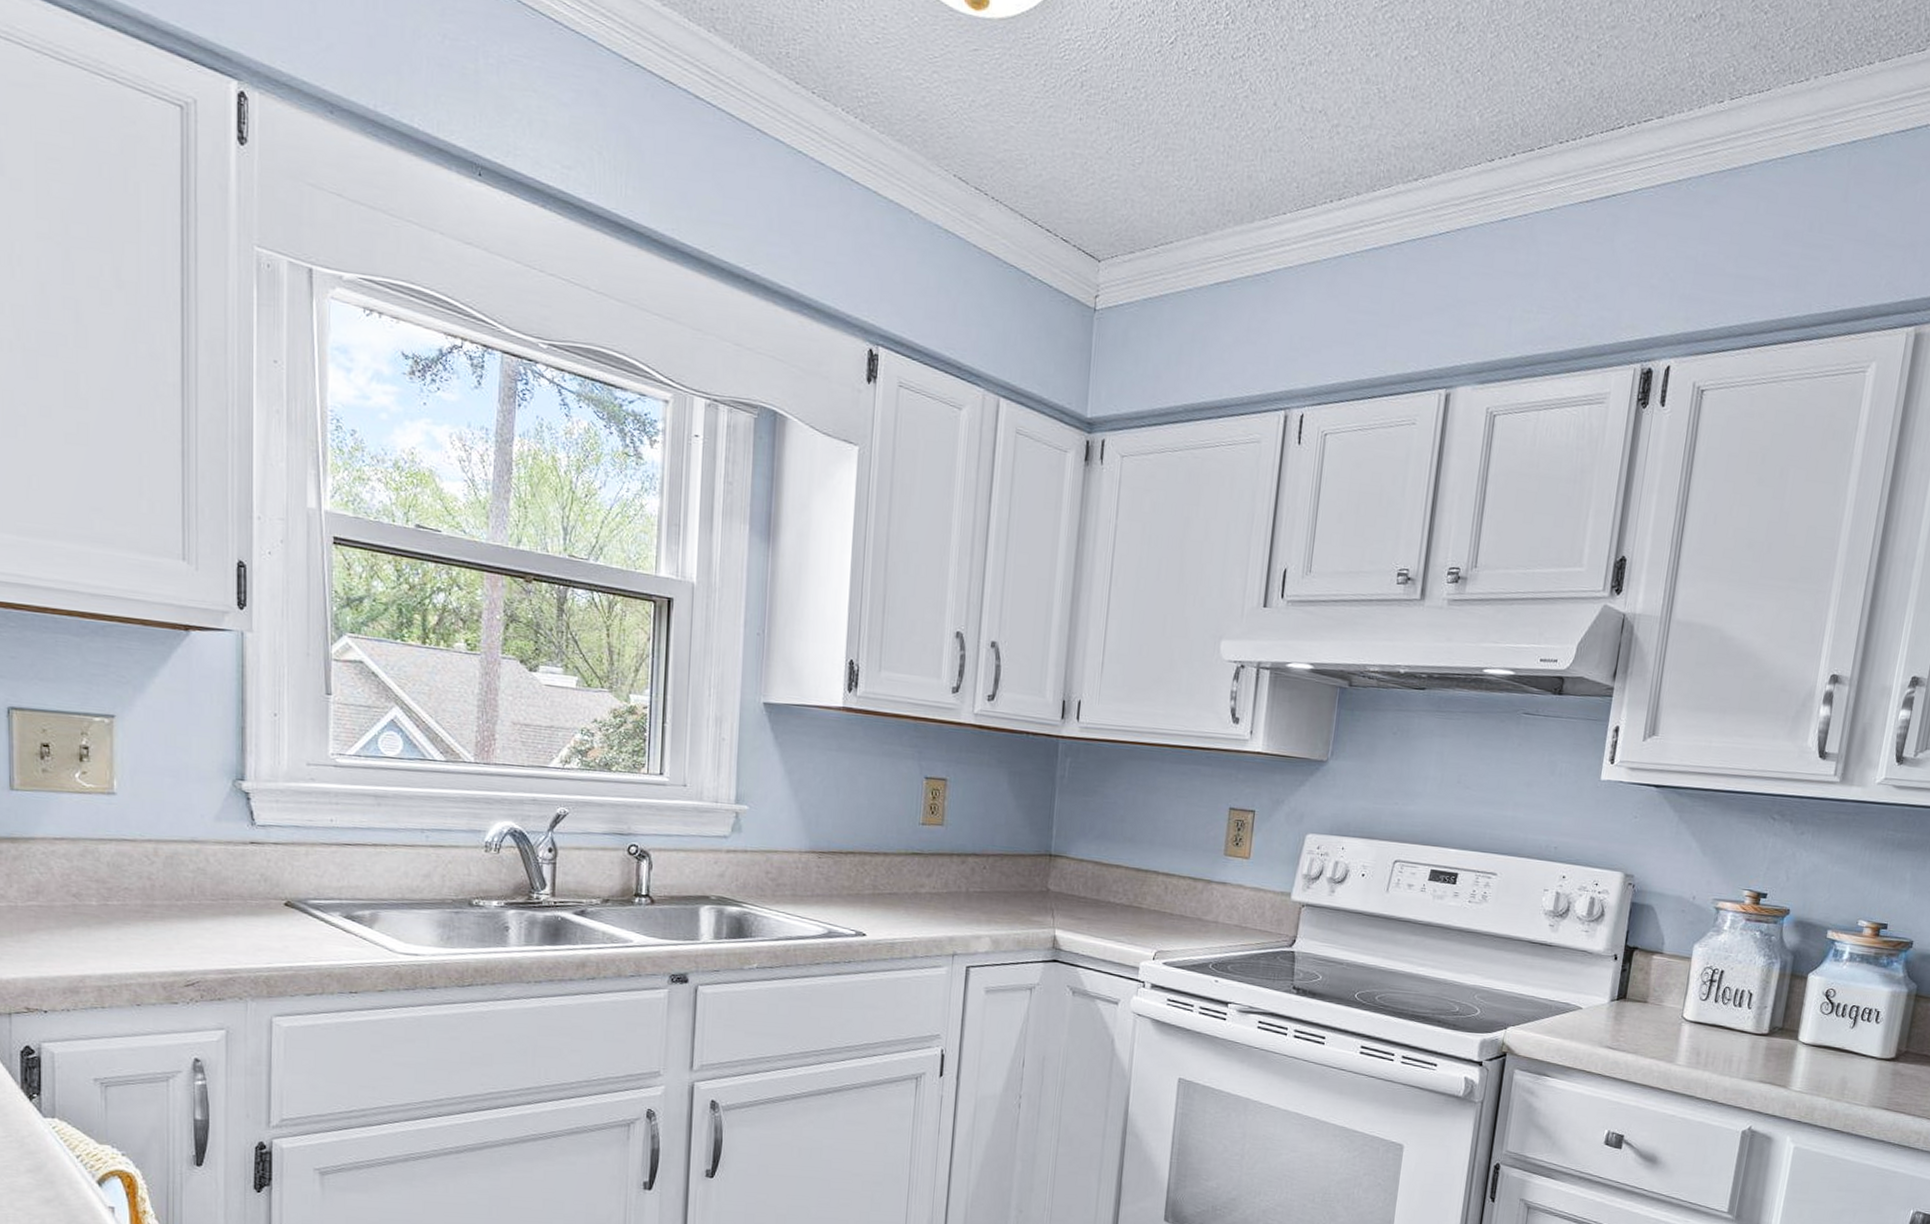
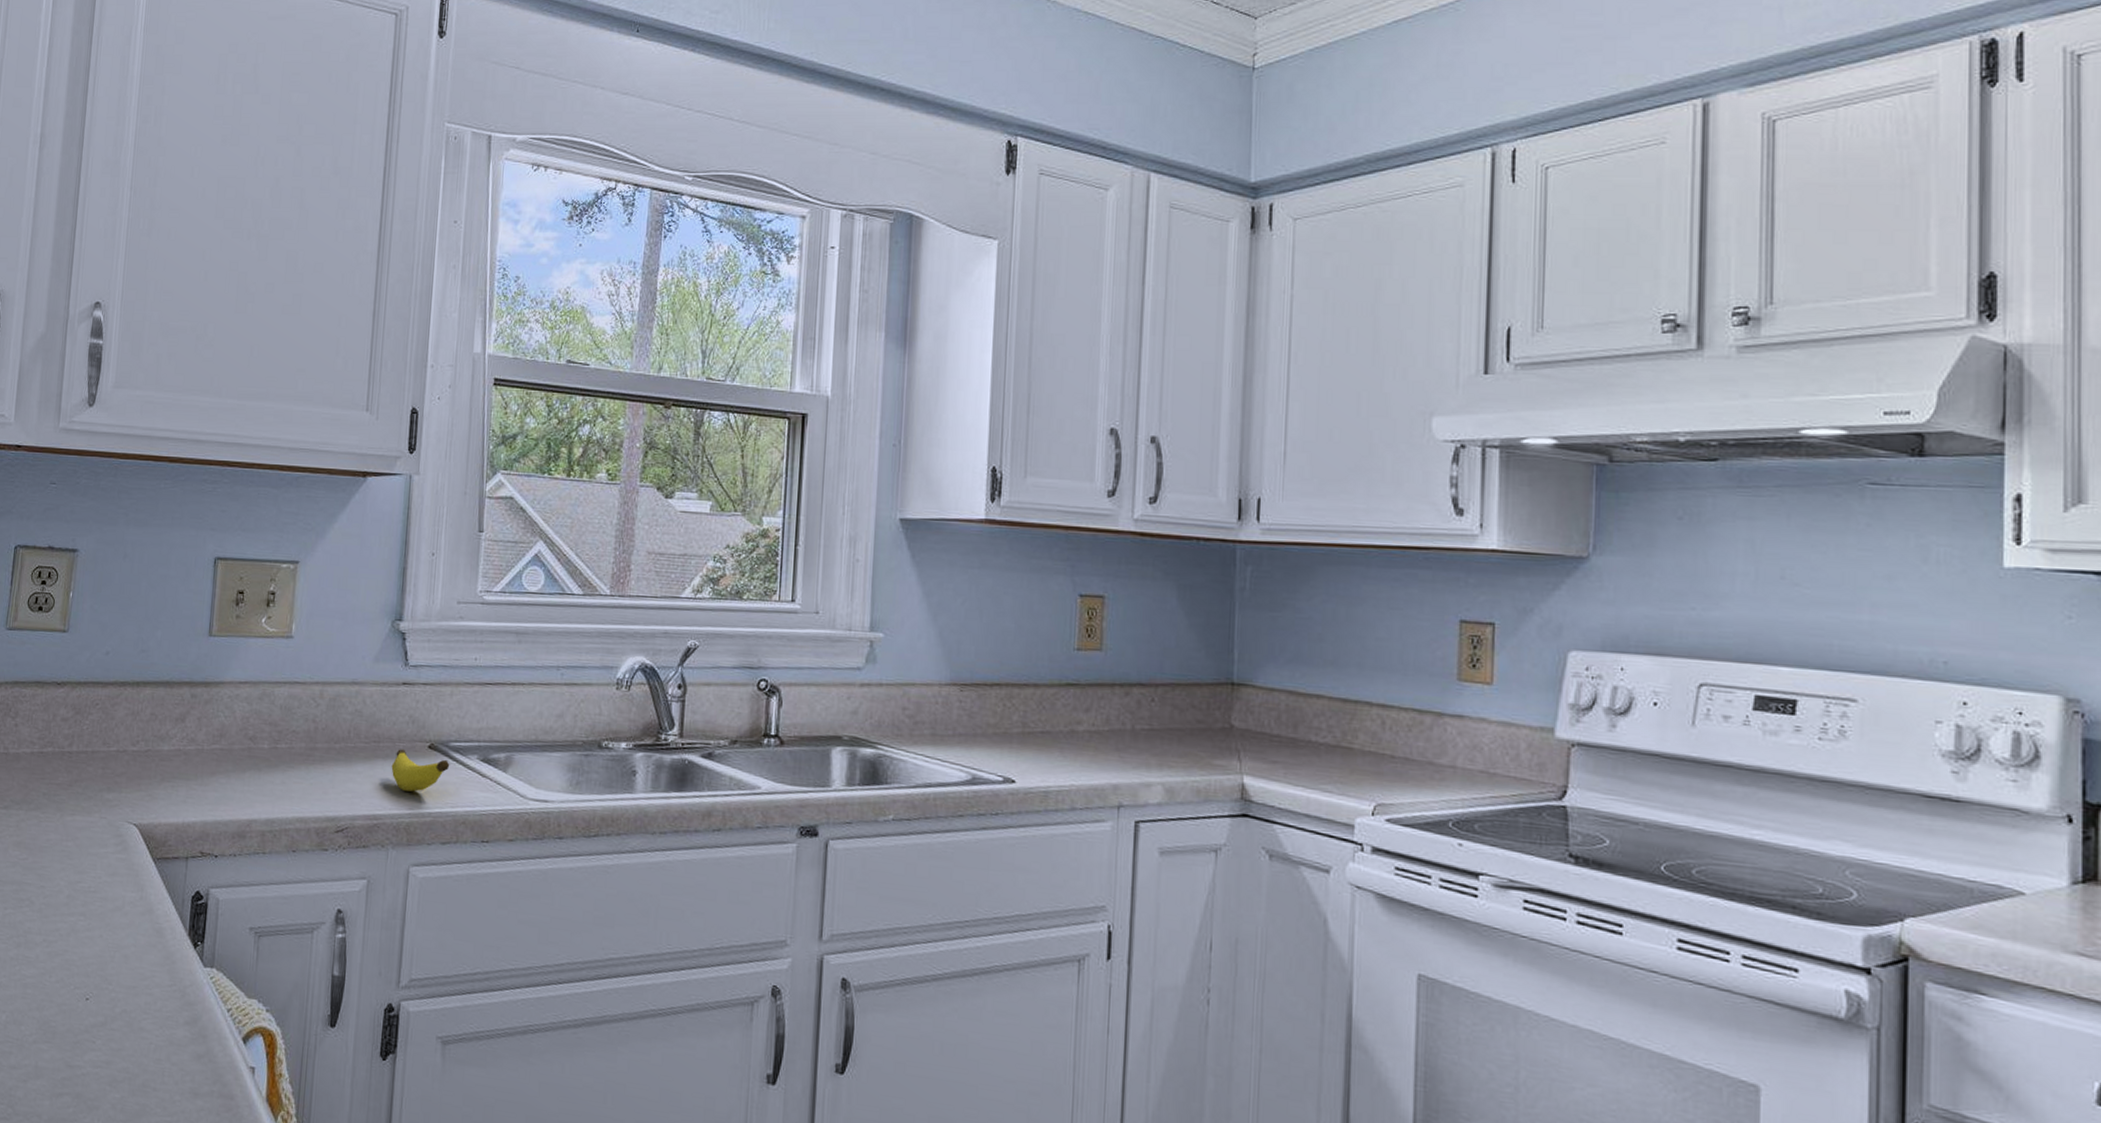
banana: none [244,906,310,947] -> present [391,749,450,792]

